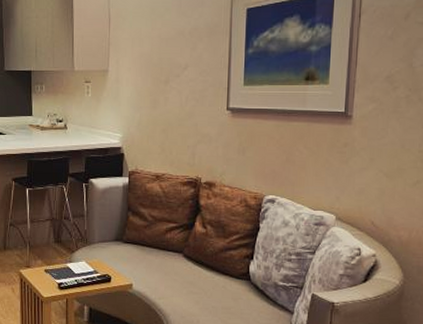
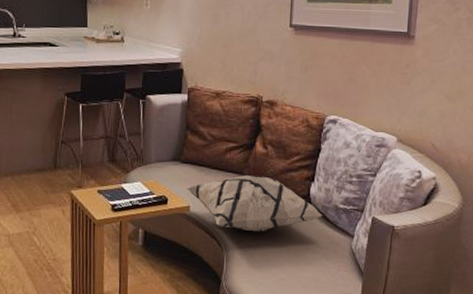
decorative pillow: none [128,254,262,309] -> present [185,175,322,232]

